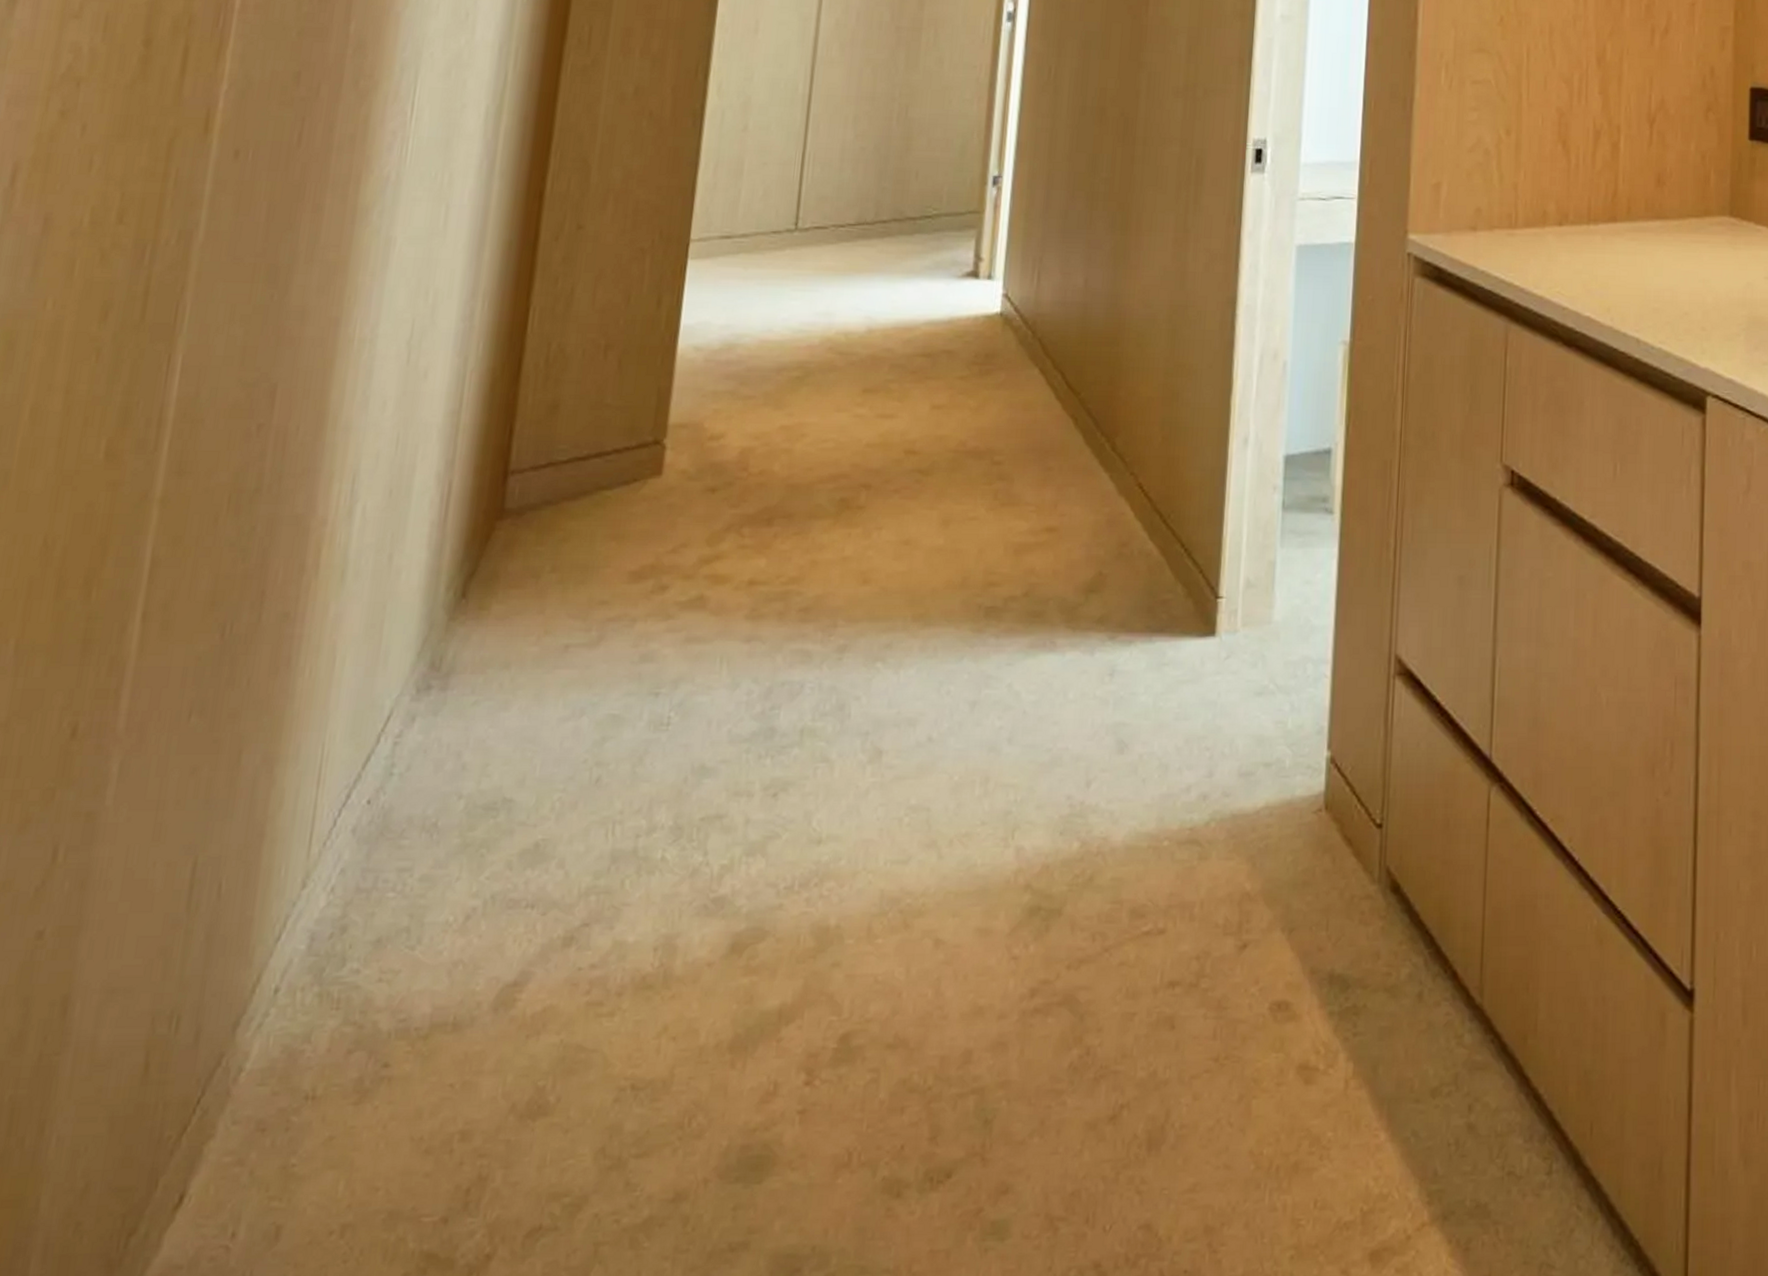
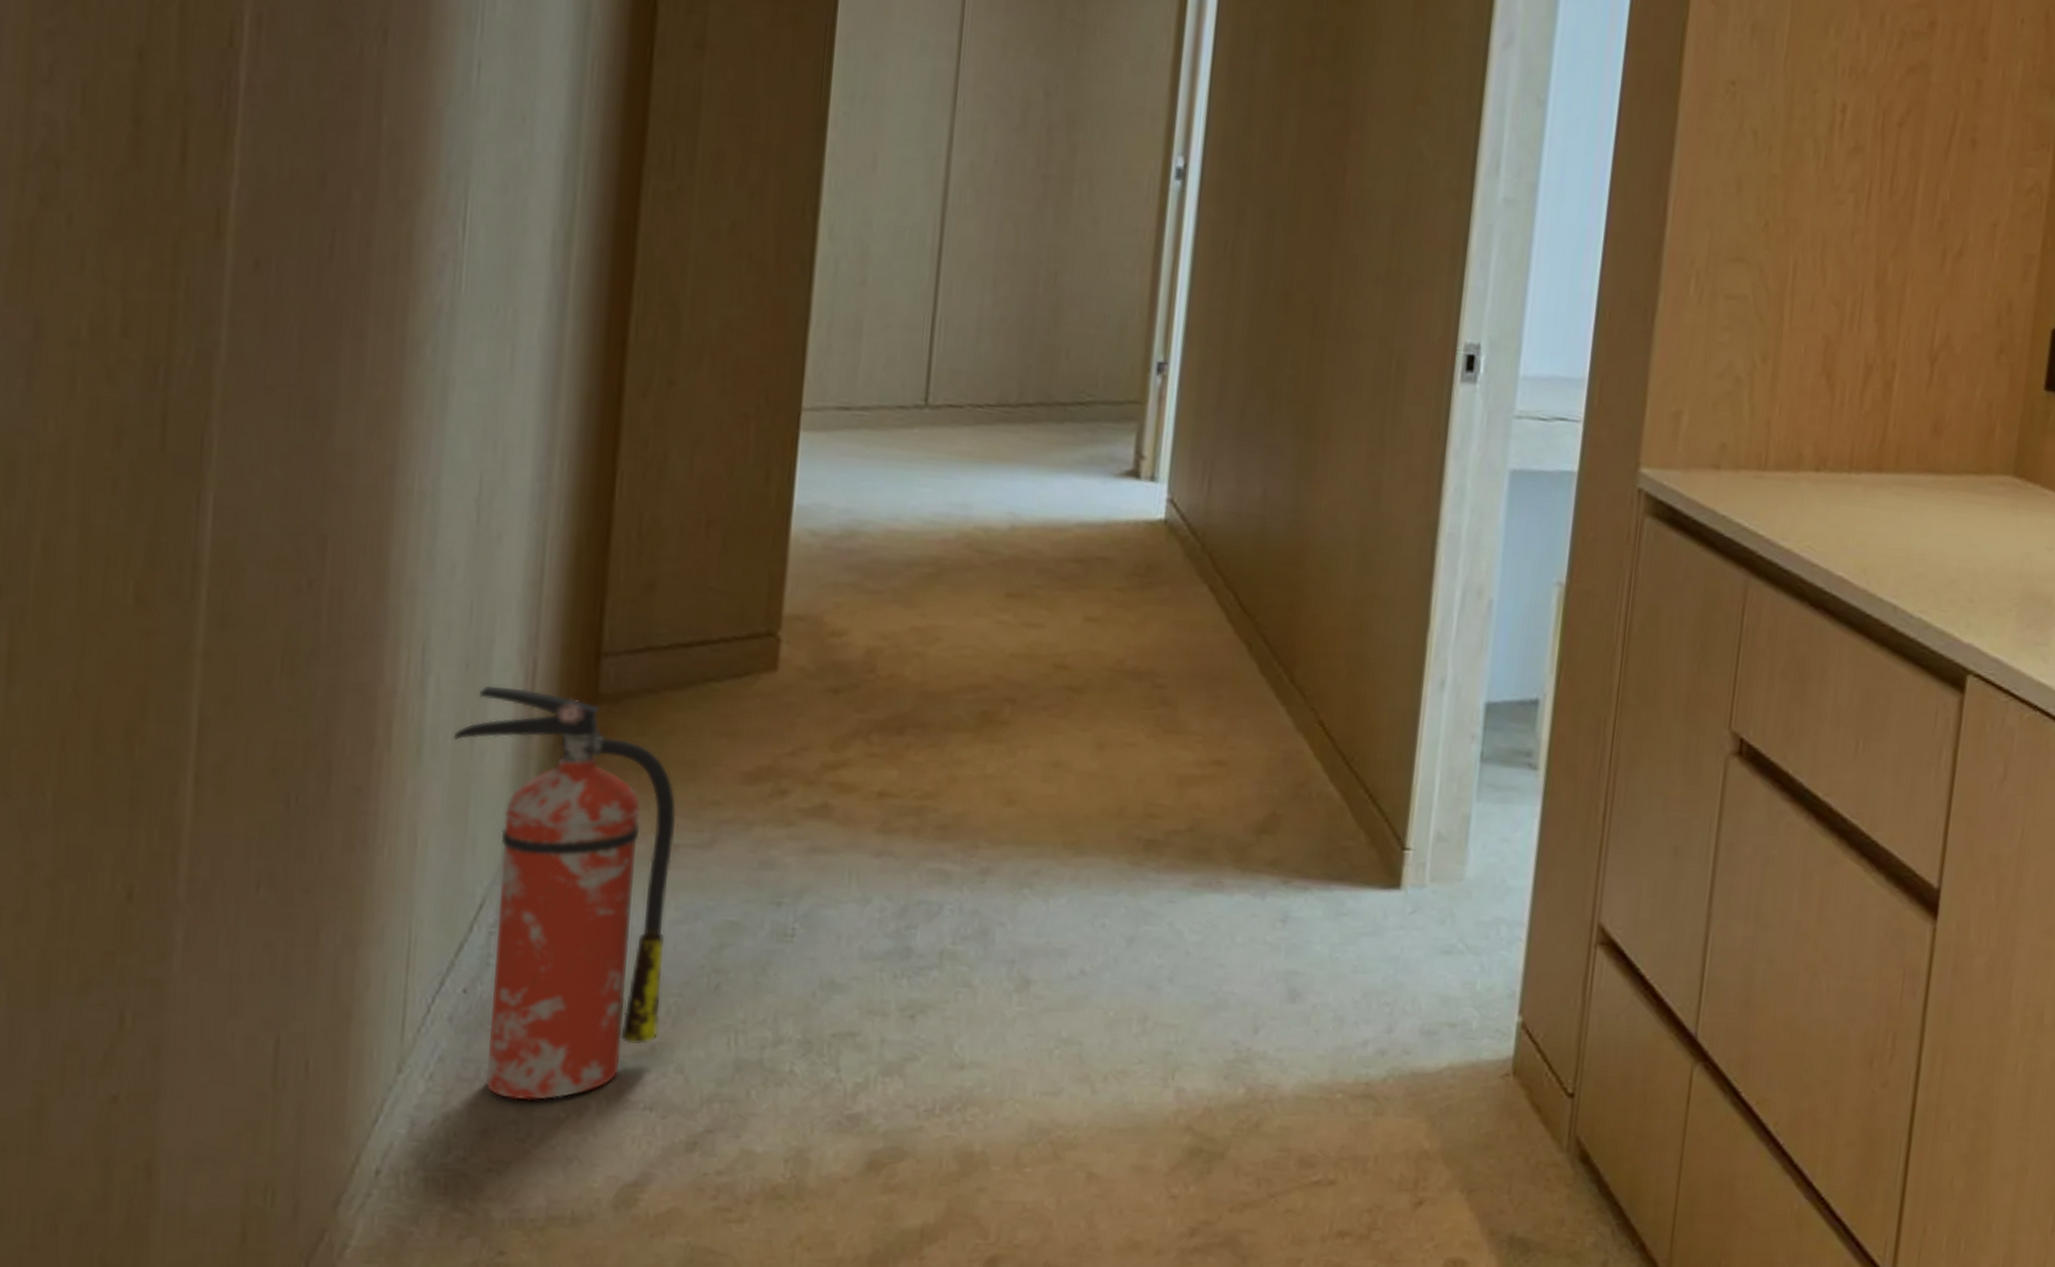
fire extinguisher: none [373,509,568,907] -> present [452,685,676,1101]

